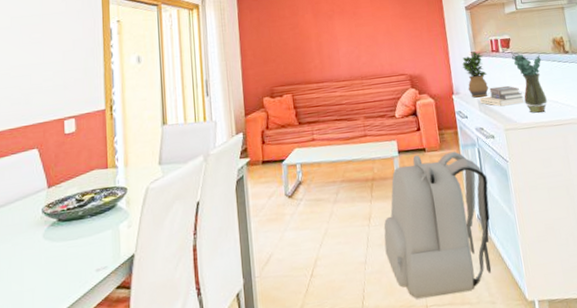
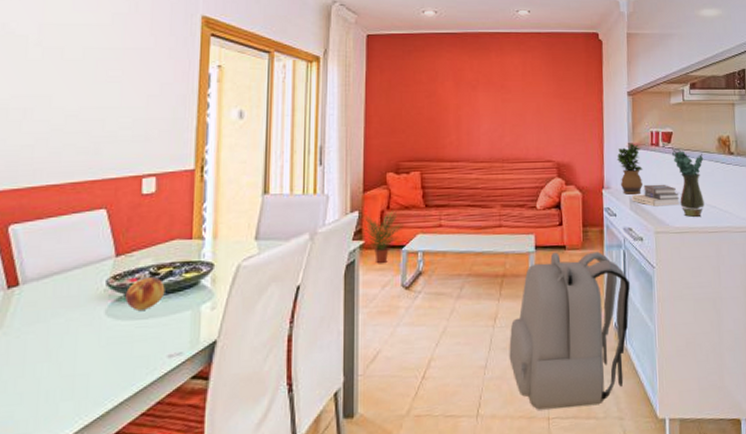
fruit: none [58,202,90,233] -> present [125,276,165,310]
potted plant: none [246,129,282,178] -> present [361,210,404,264]

